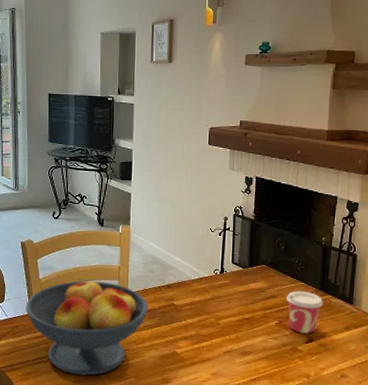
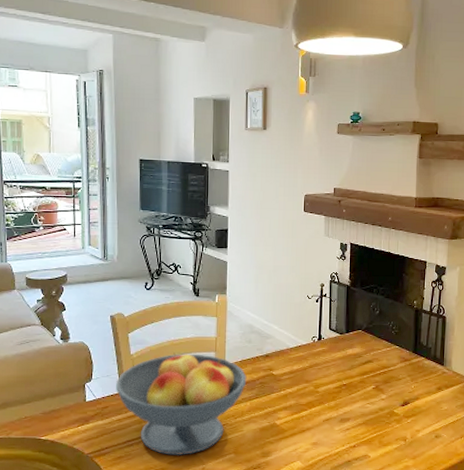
cup: present [286,290,323,335] -> none [382,354,417,397]

